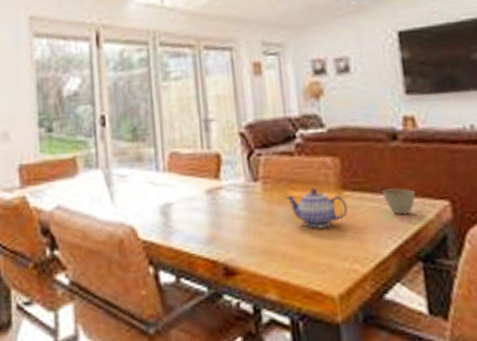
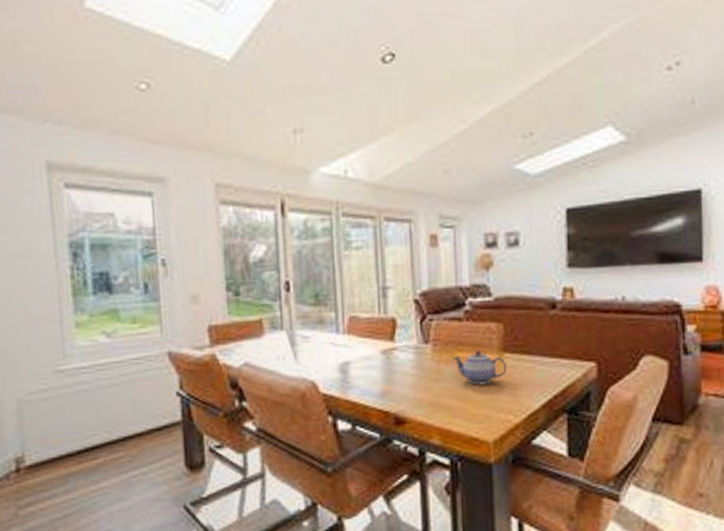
cup: present [382,188,416,215] -> none [539,351,567,374]

